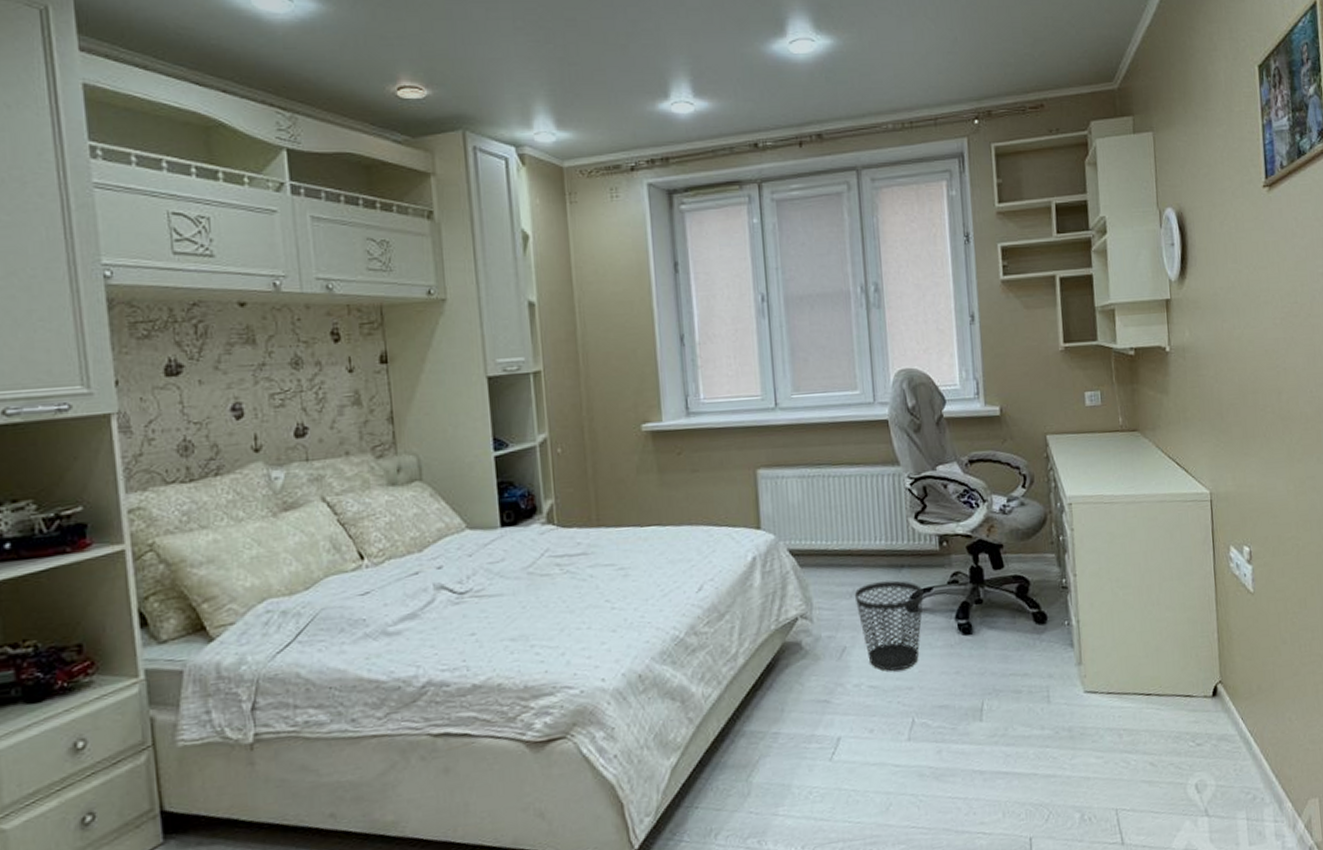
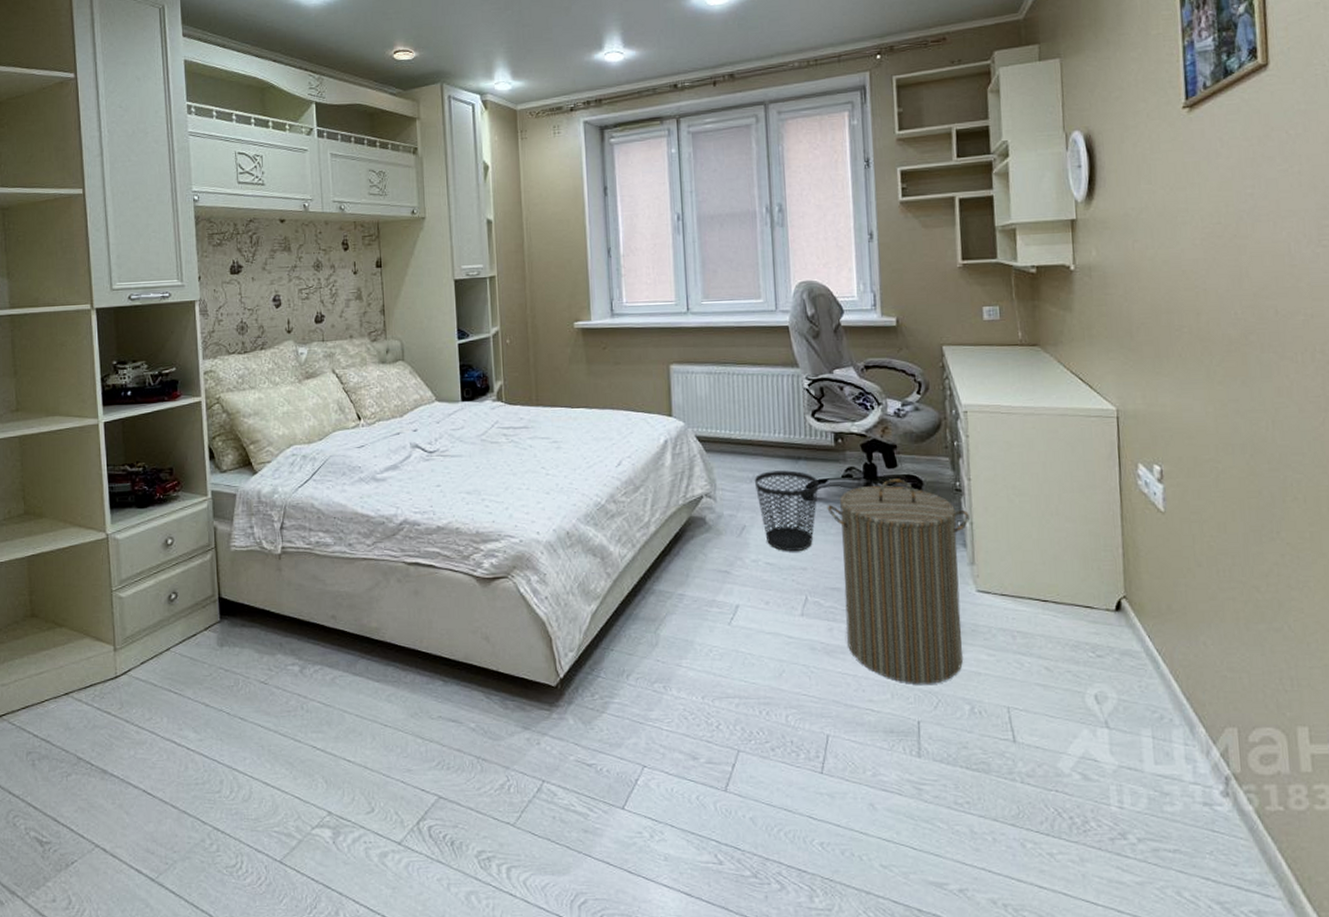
laundry hamper: none [933,580,1076,799] -> present [827,479,970,684]

